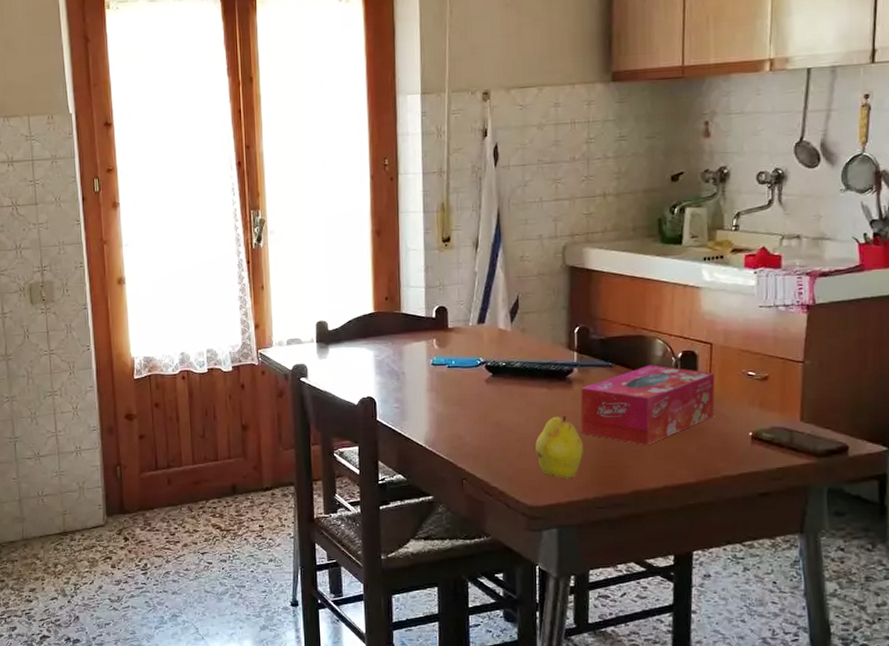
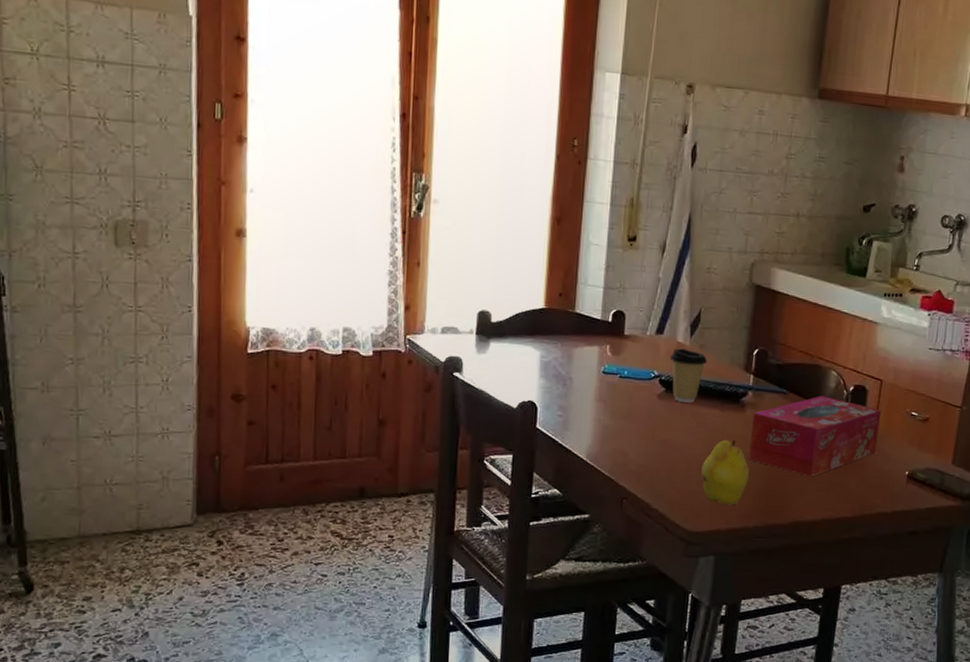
coffee cup: none [493,334,531,385] -> present [669,348,708,403]

